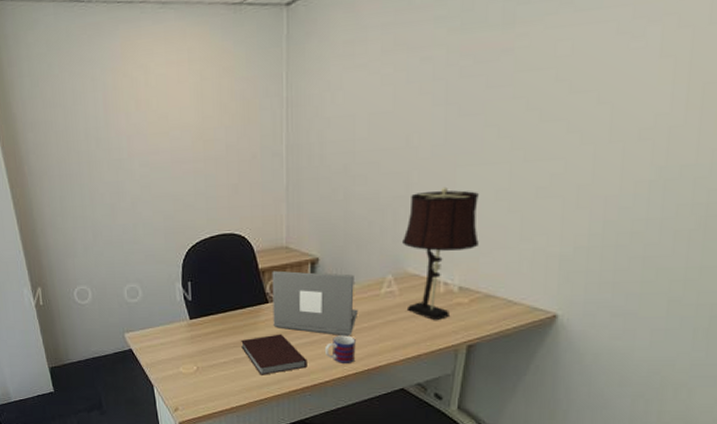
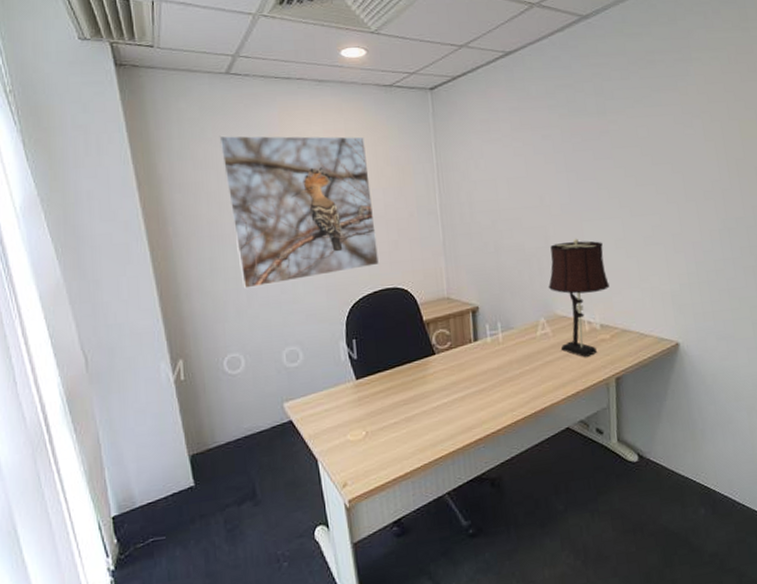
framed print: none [65,67,217,227] -> present [219,135,379,289]
notebook: present [241,334,308,375] -> none [411,385,479,432]
laptop: present [272,270,359,337] -> none [436,320,520,382]
mug: present [324,335,356,363] -> none [493,380,523,409]

